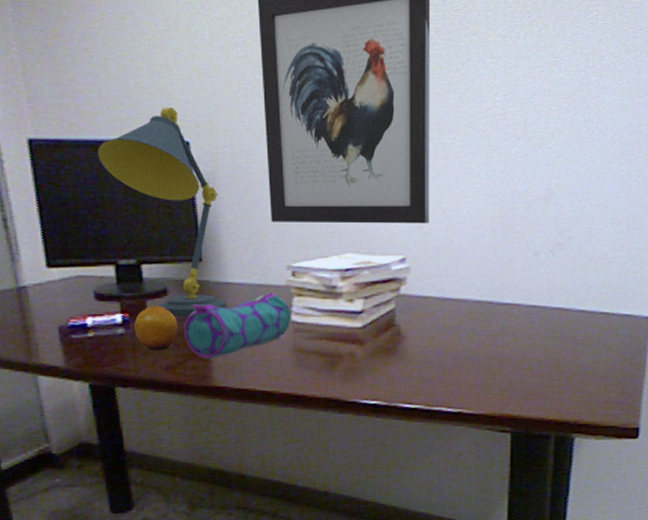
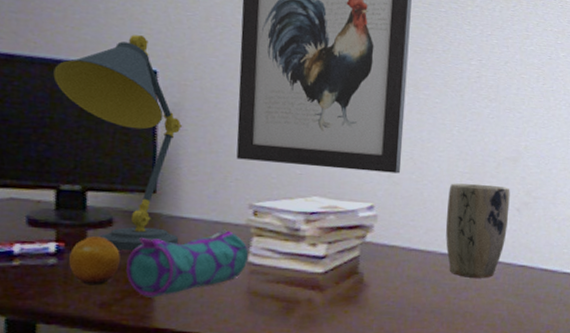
plant pot: none [478,227,543,323] -> present [445,183,510,278]

